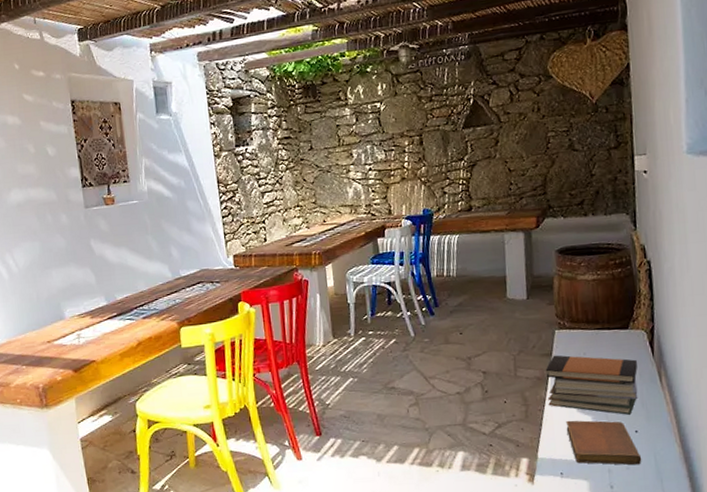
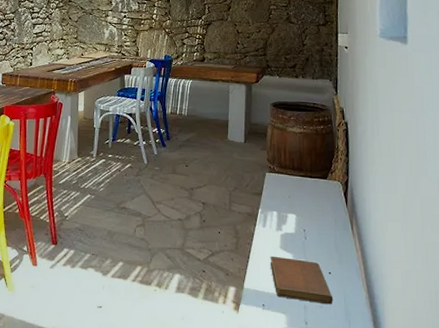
book stack: present [545,355,638,415] -> none [255,195,333,257]

